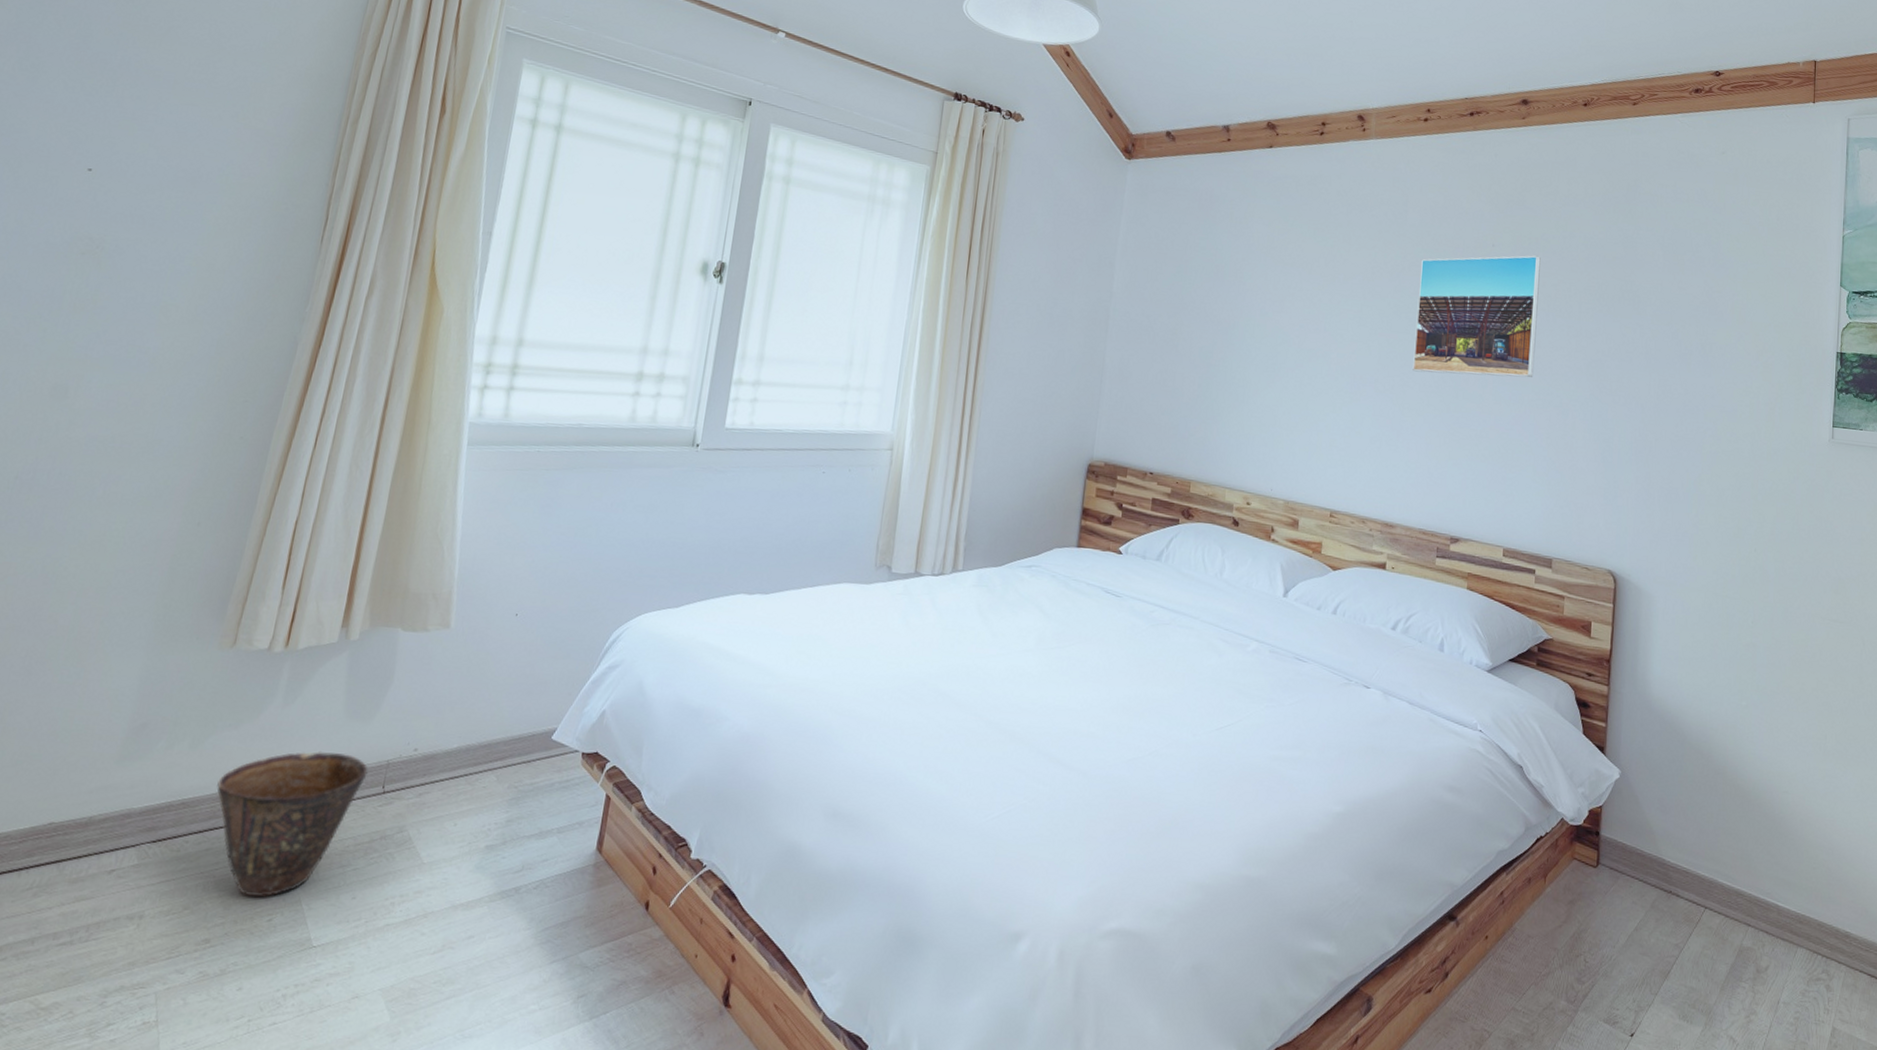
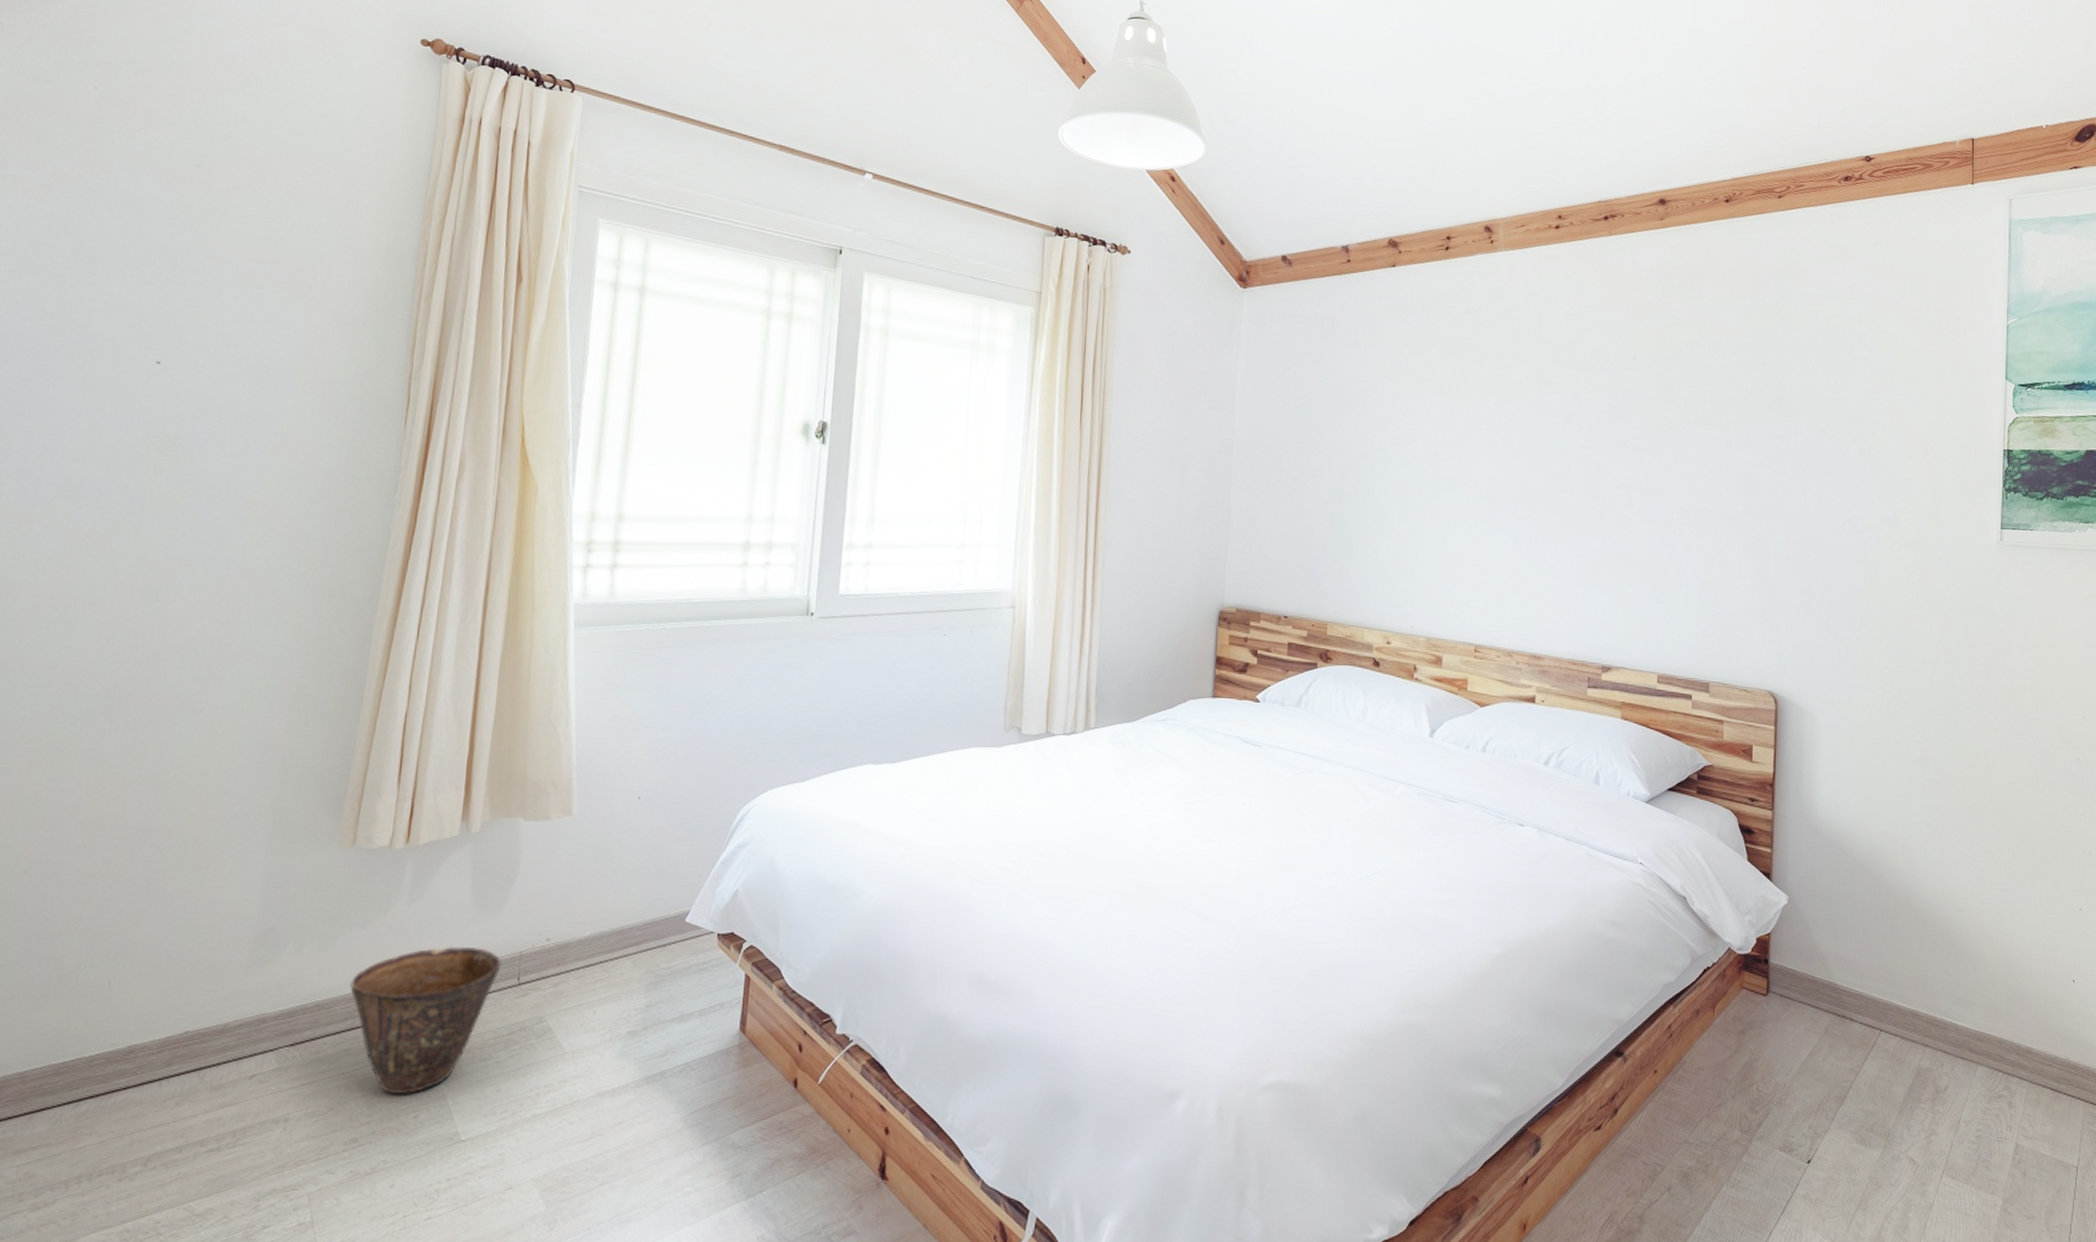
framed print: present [1412,255,1541,378] -> none [1554,365,1686,496]

